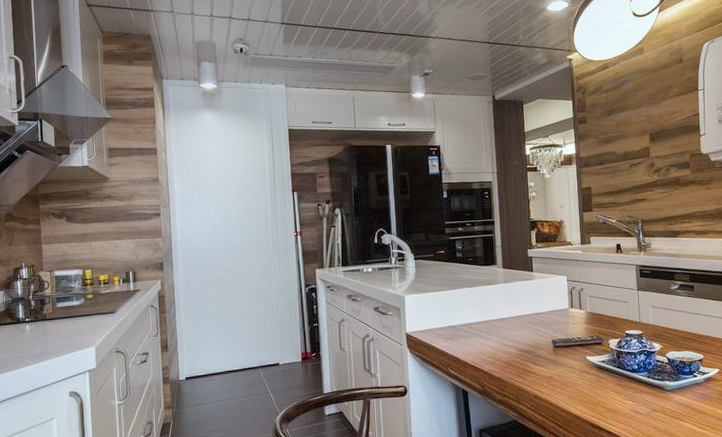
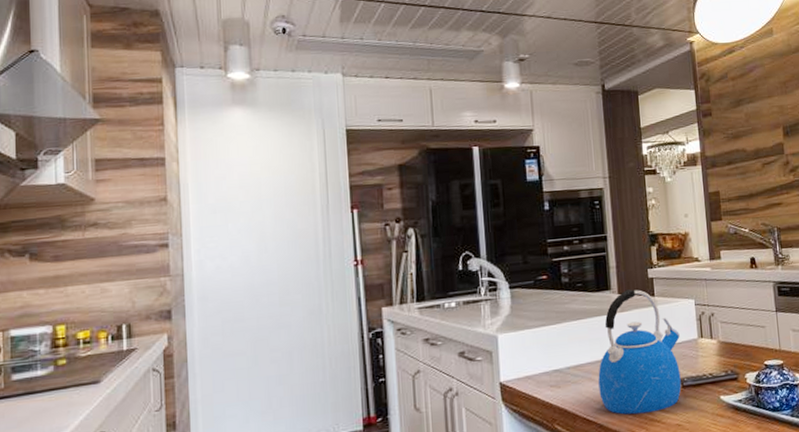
kettle: none [485,265,554,366] -> present [598,289,682,415]

